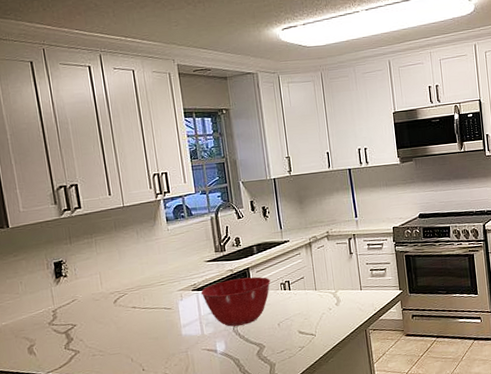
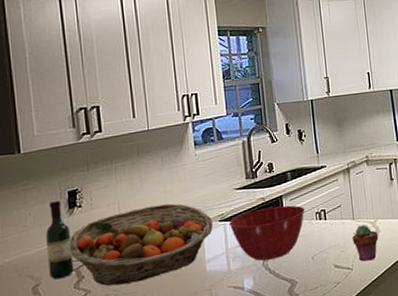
wine bottle: none [36,270,64,341] -> present [45,199,74,280]
fruit basket: none [57,274,187,347] -> present [69,203,214,286]
potted succulent: none [315,295,339,328] -> present [352,225,379,262]

